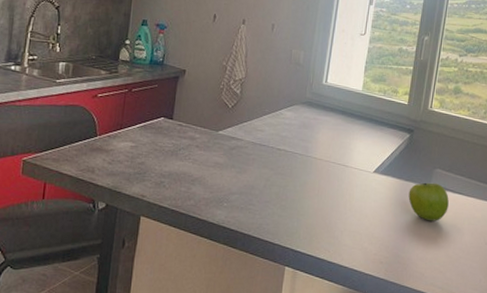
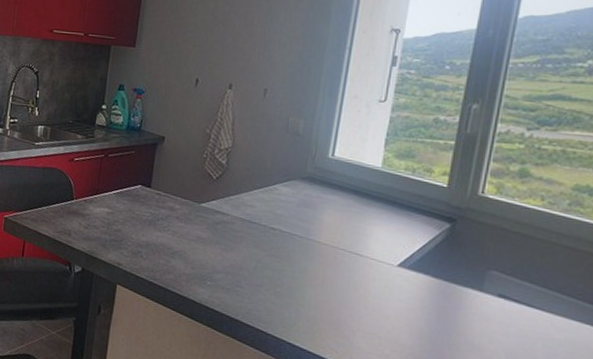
fruit: present [408,182,449,221] -> none [448,285,511,337]

